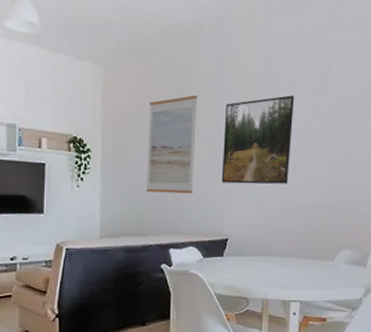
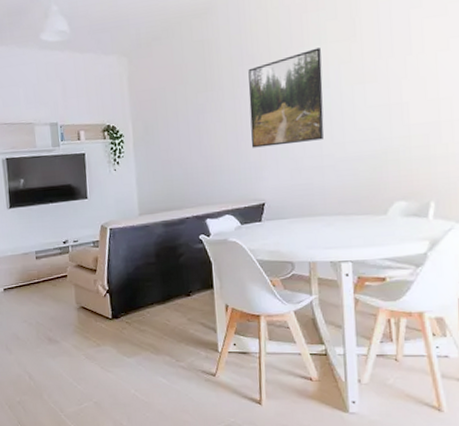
wall art: present [145,95,198,194] -> none [173,67,224,167]

